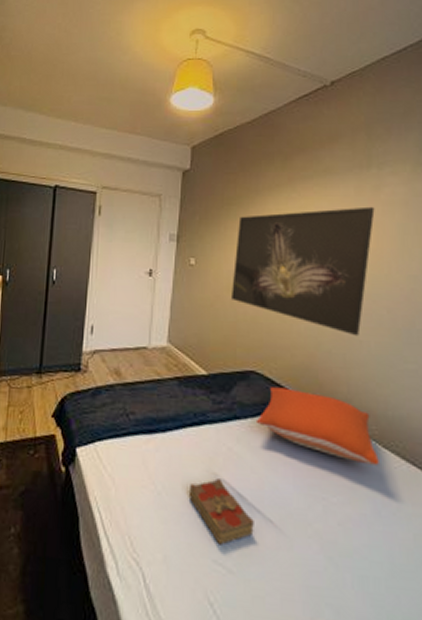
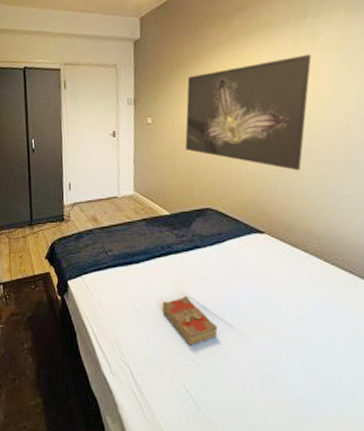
pillow: present [255,387,379,466] -> none [213,219,321,276]

